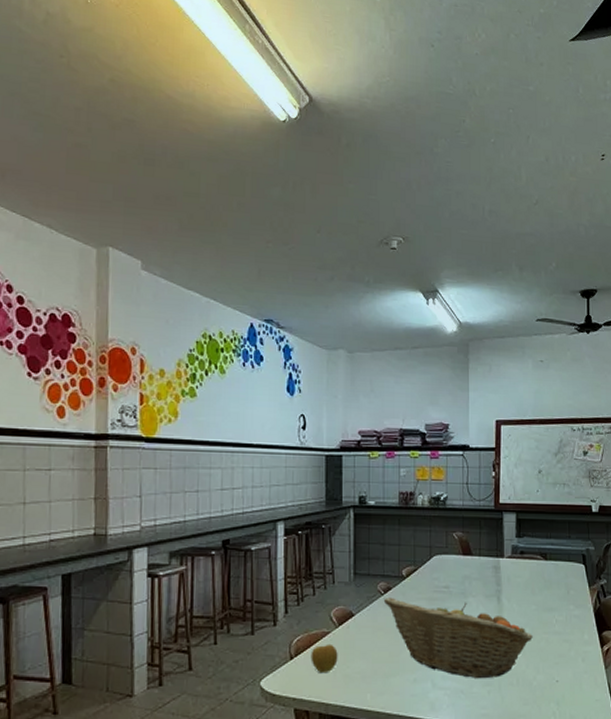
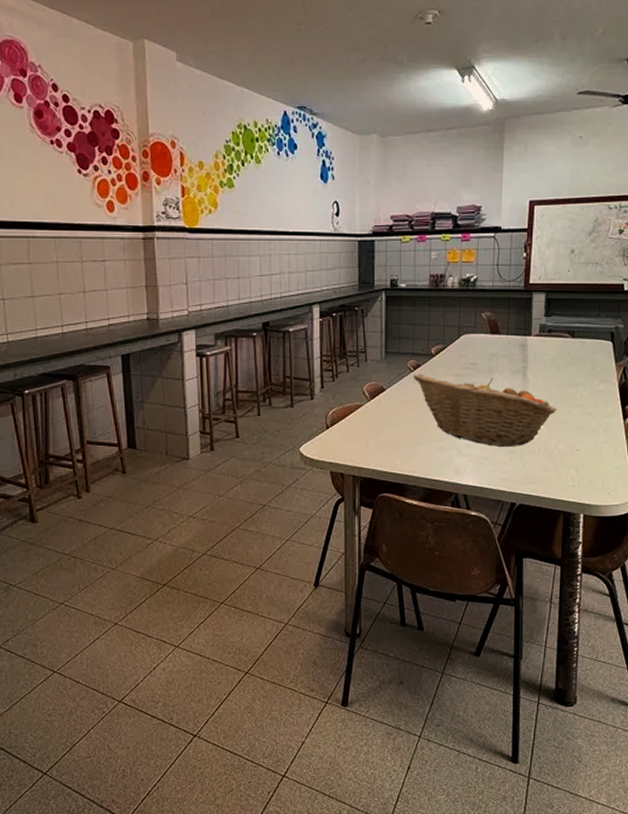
apple: present [311,644,338,672] -> none [345,415,370,440]

